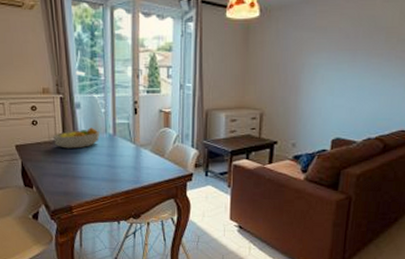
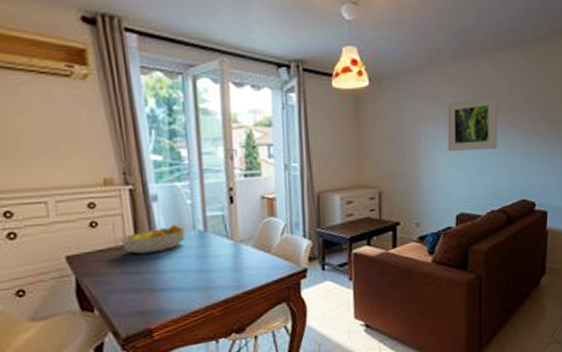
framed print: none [329,27,388,79] -> present [447,95,498,151]

